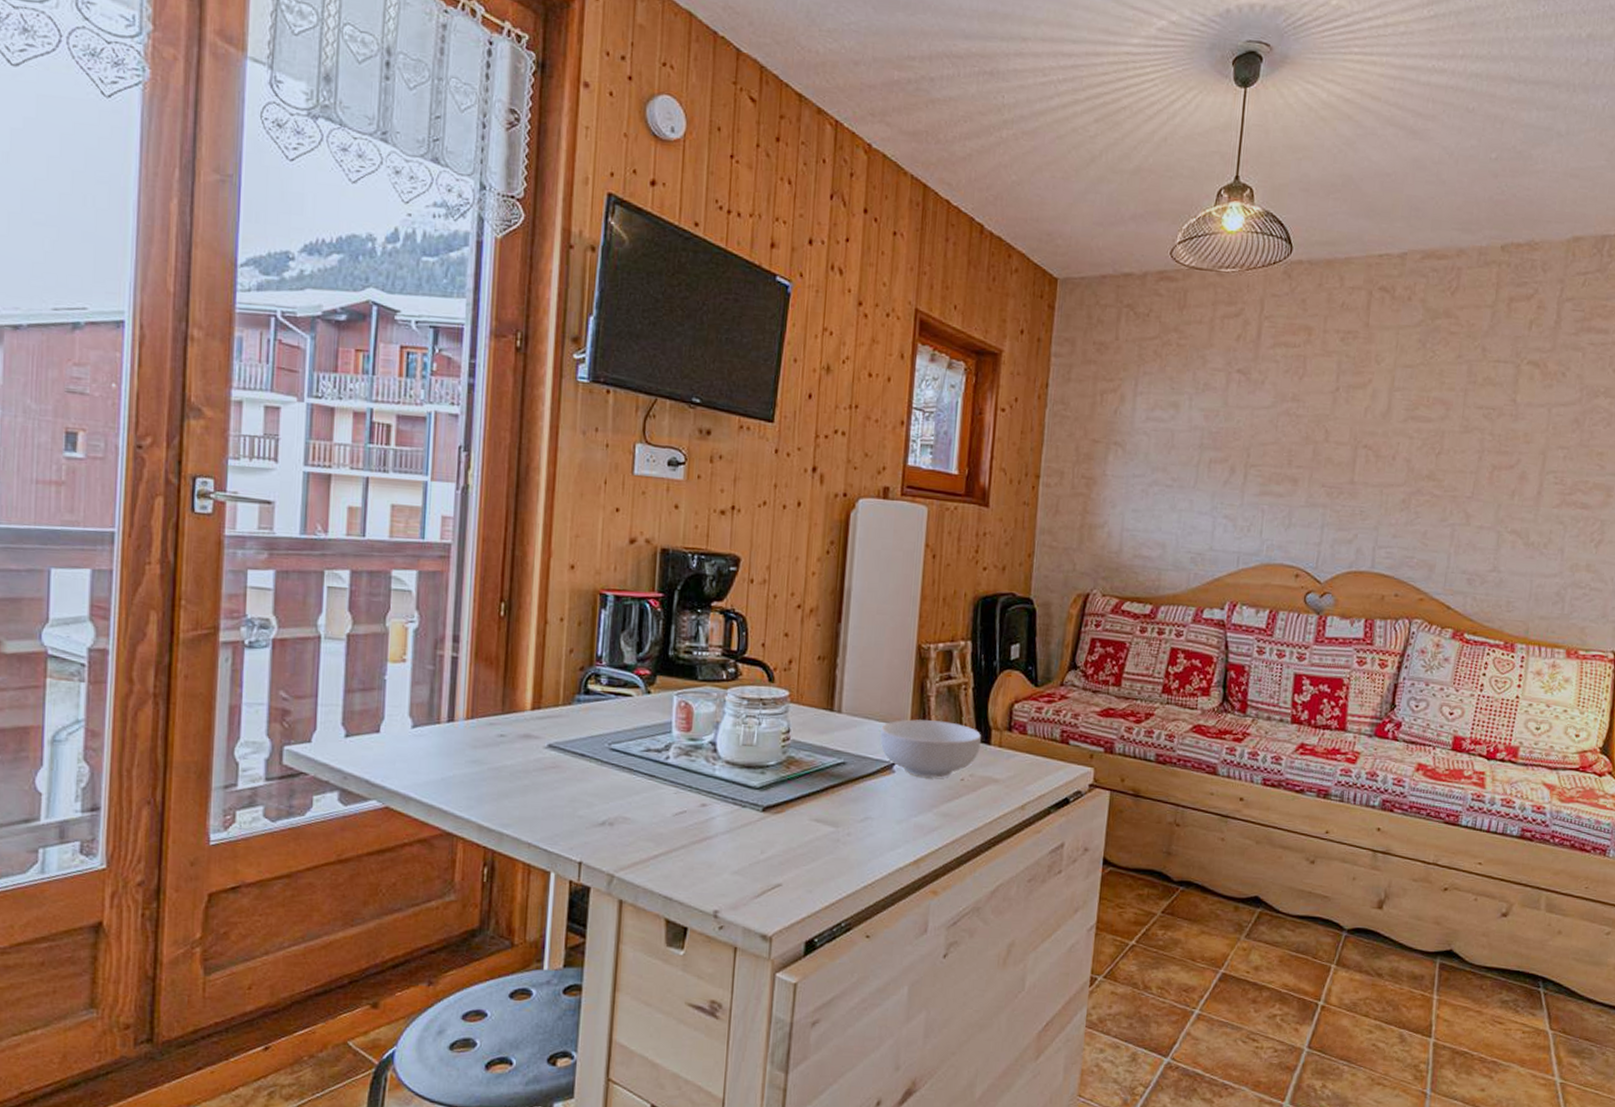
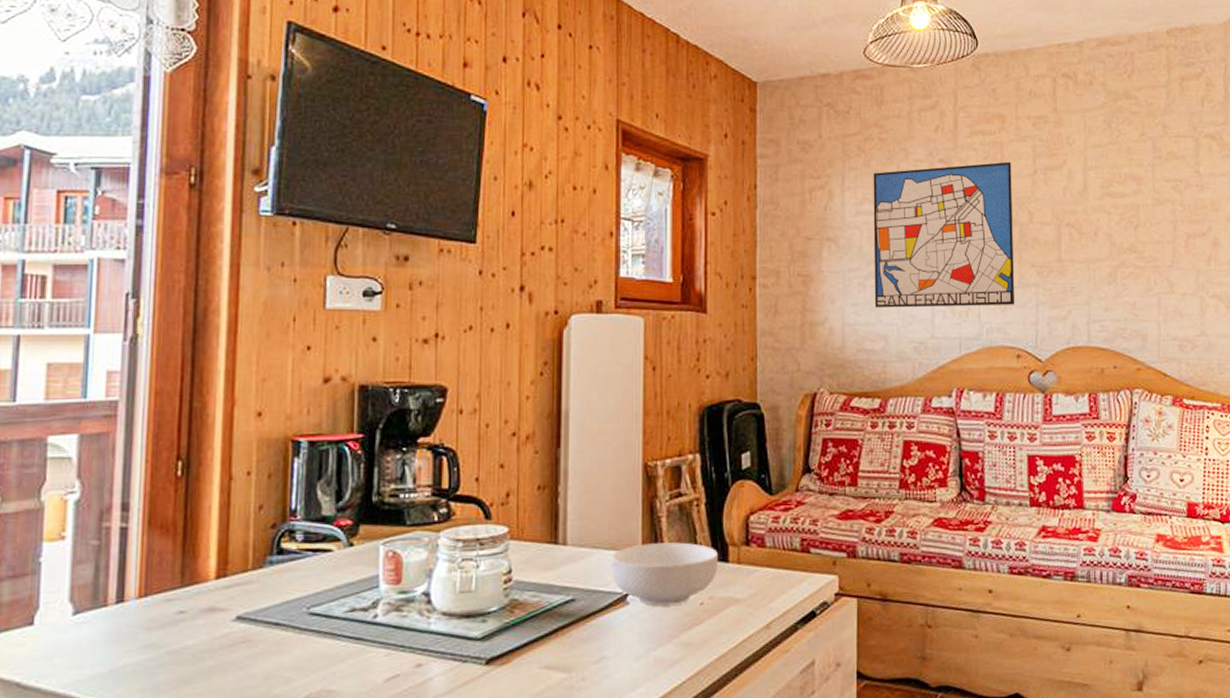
wall art: none [1155,376,1313,524] -> present [873,161,1015,308]

